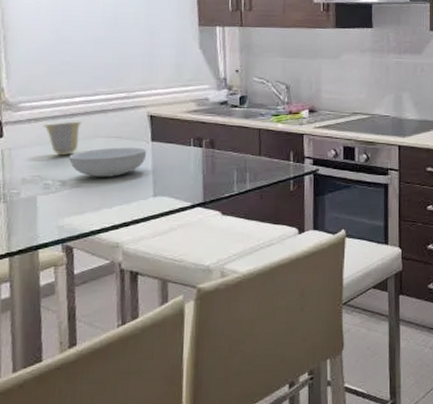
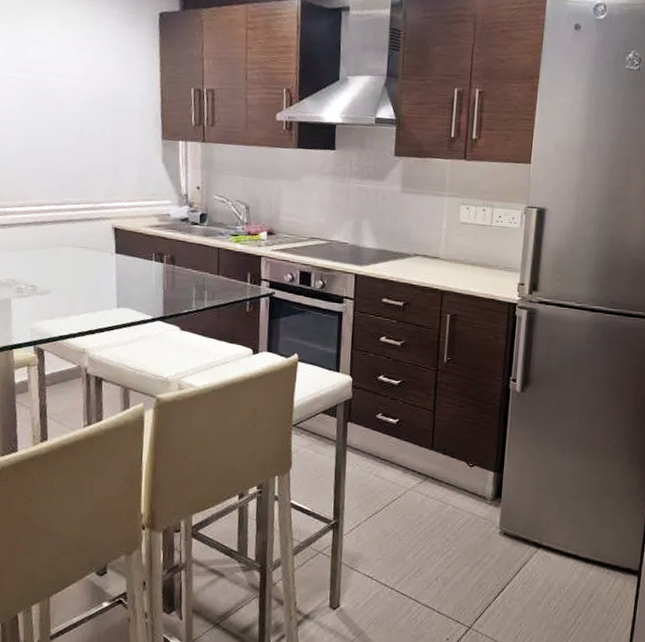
cup: present [43,121,82,155] -> none [15,228,51,261]
serving bowl: present [69,147,147,177] -> none [40,257,111,286]

